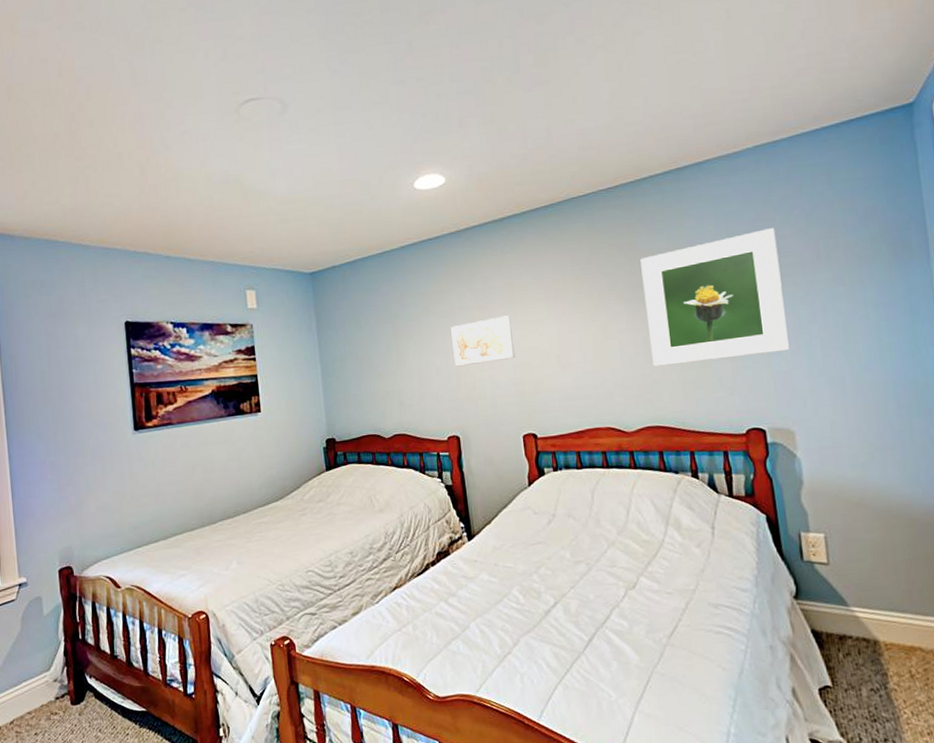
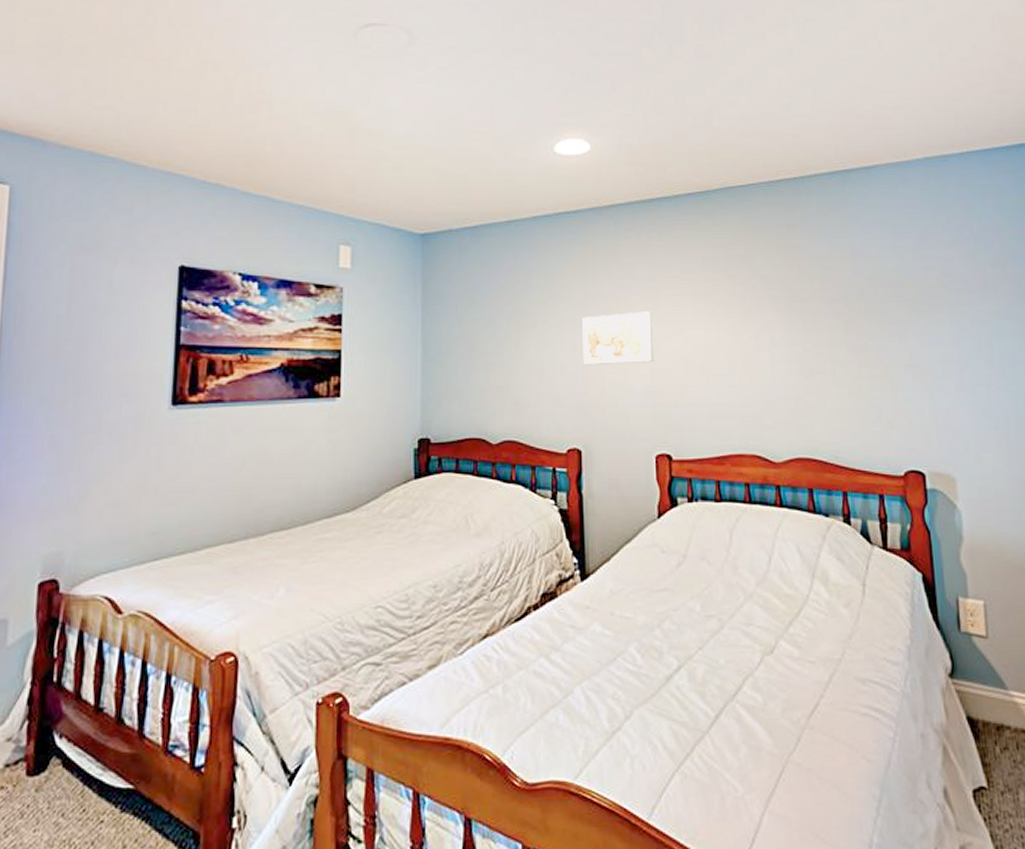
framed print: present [640,228,789,367] -> none [800,248,953,388]

